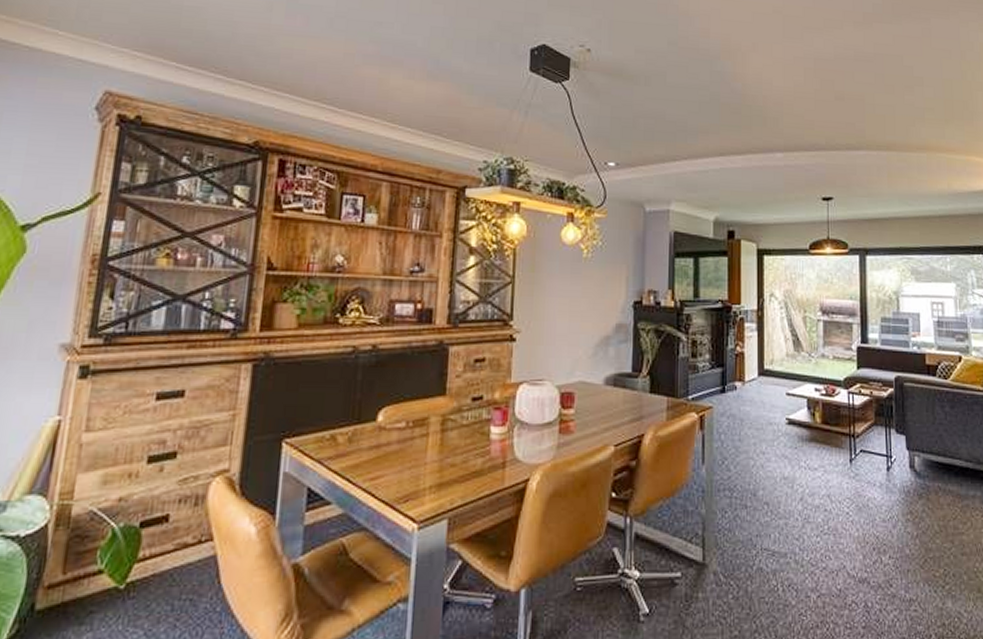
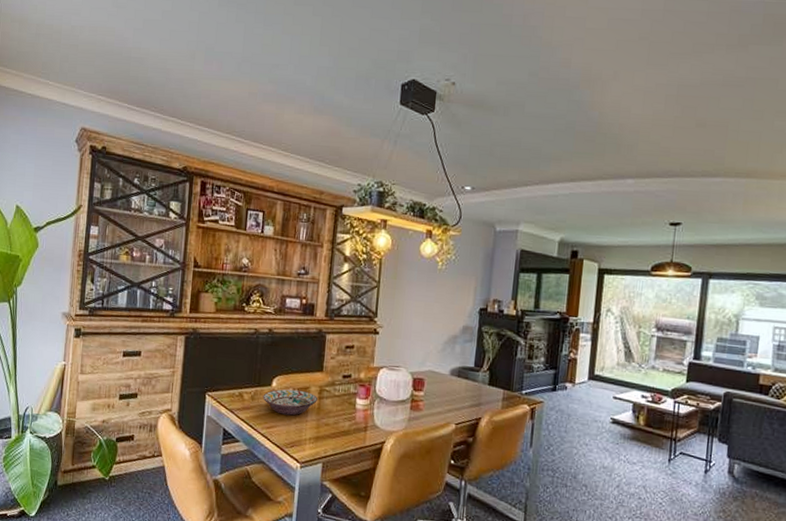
decorative bowl: none [364,422,439,459] -> present [263,389,318,416]

